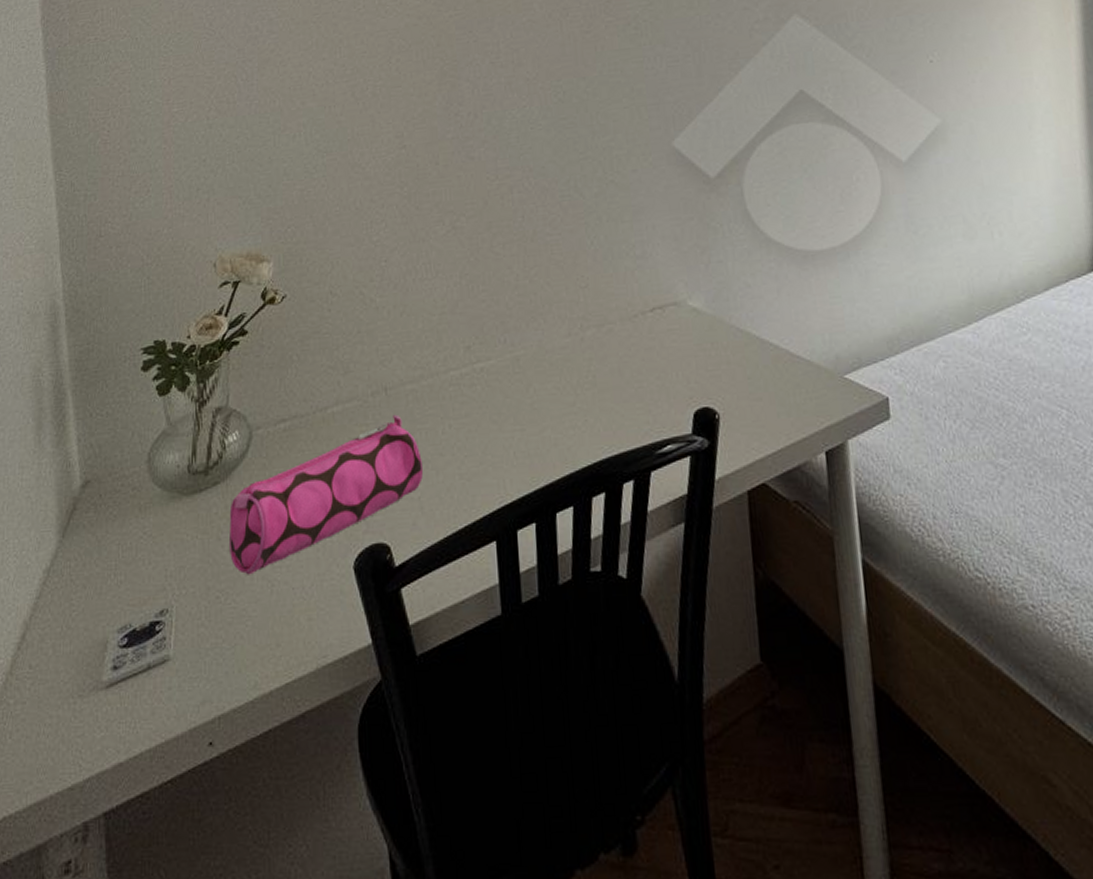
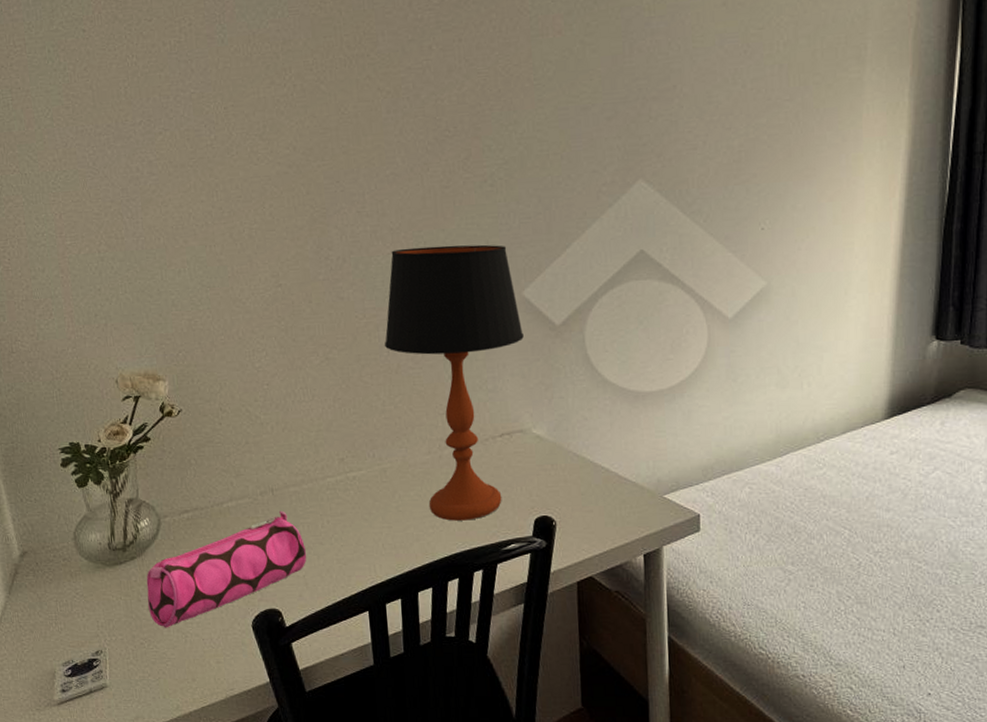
table lamp: none [518,91,675,419] -> present [384,244,524,521]

